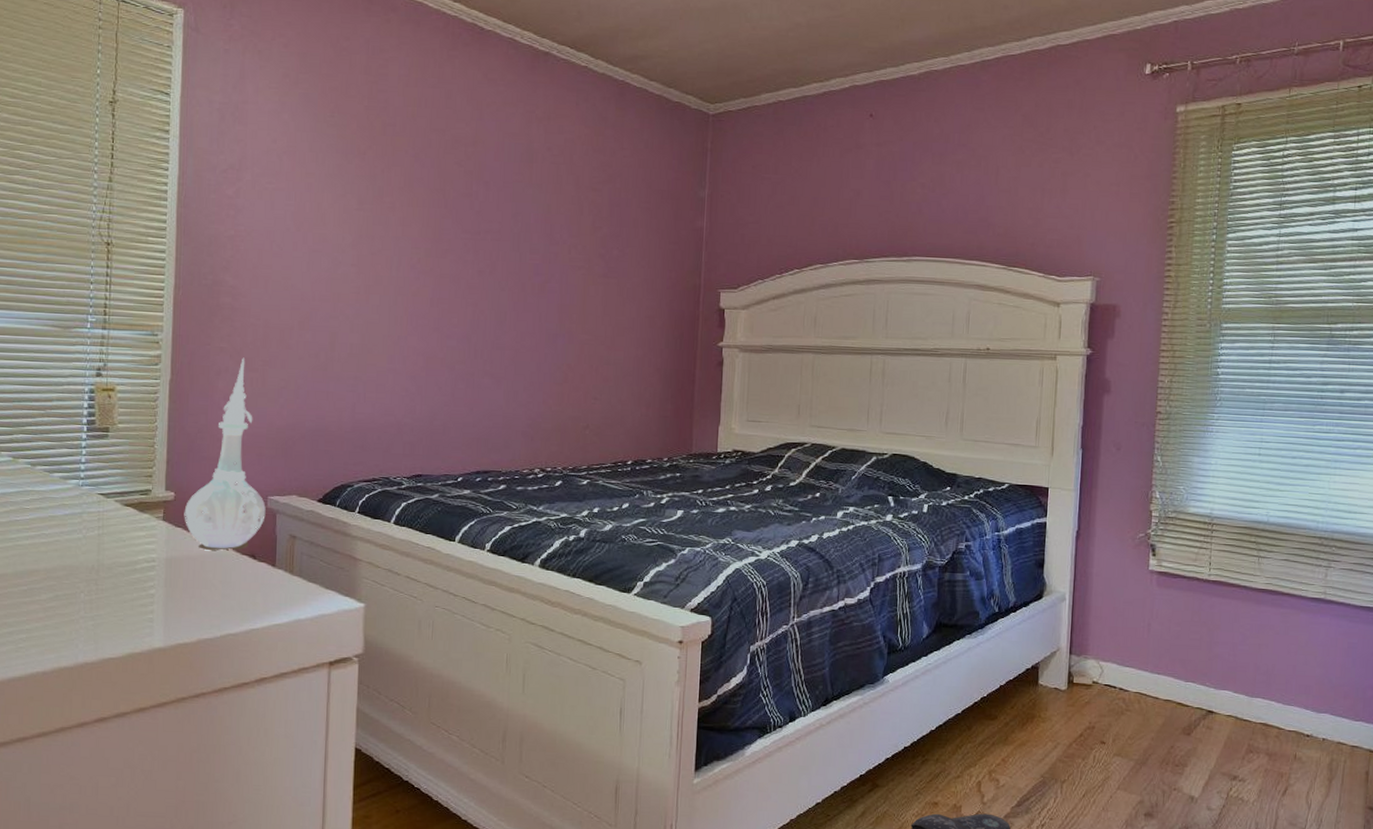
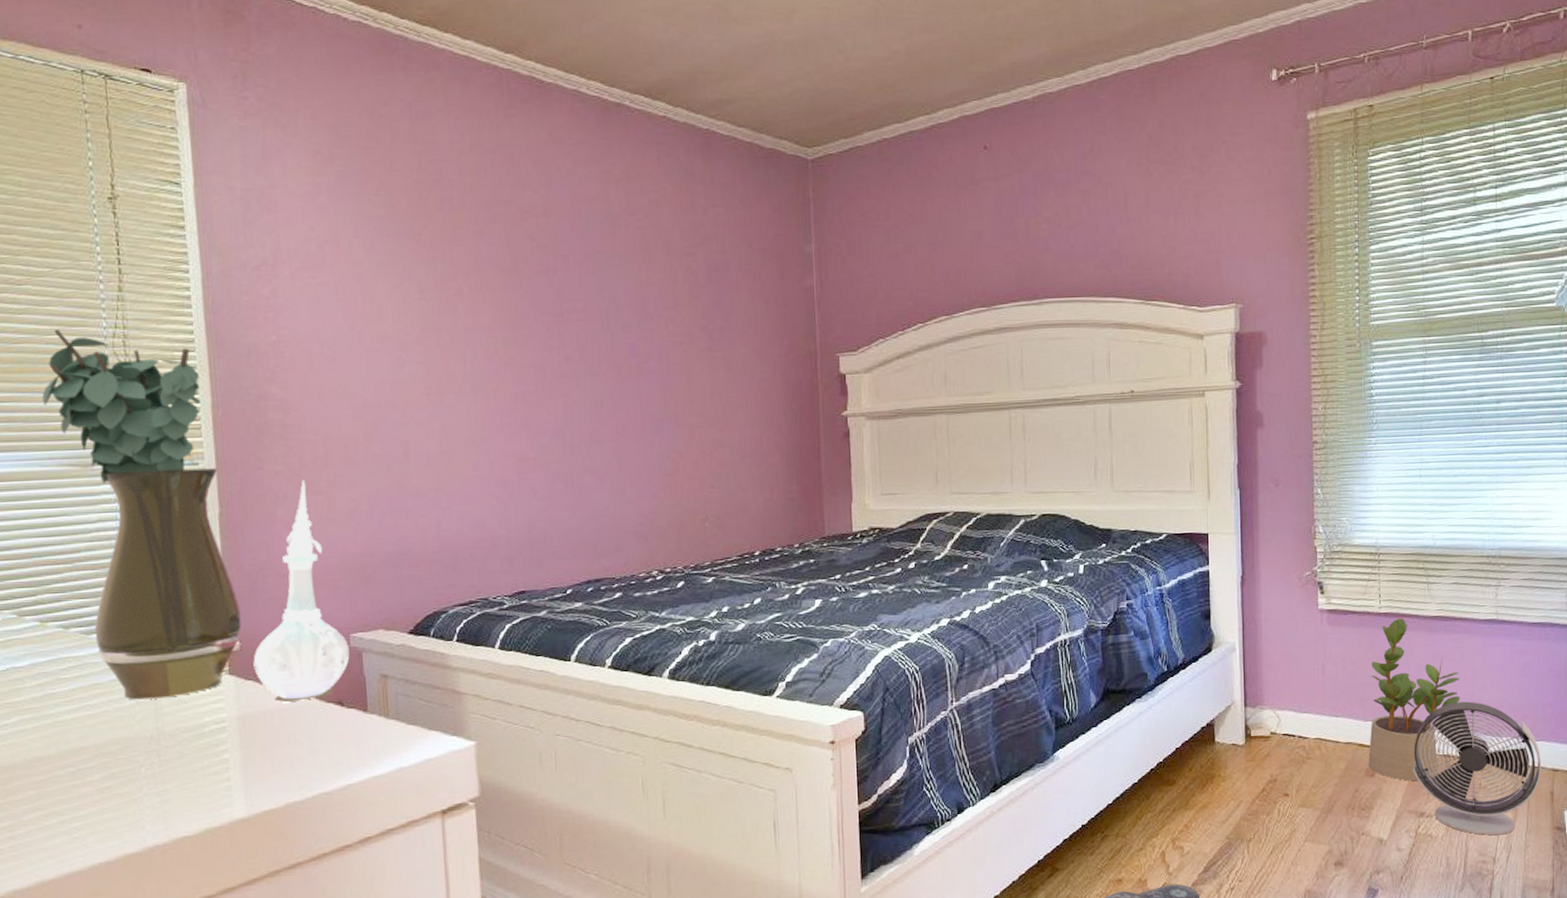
vase: none [36,210,178,535] -> present [41,330,242,700]
potted plant: none [1185,587,1283,745] -> present [1368,618,1460,781]
desk fan: none [1229,673,1359,808] -> present [1412,701,1542,836]

